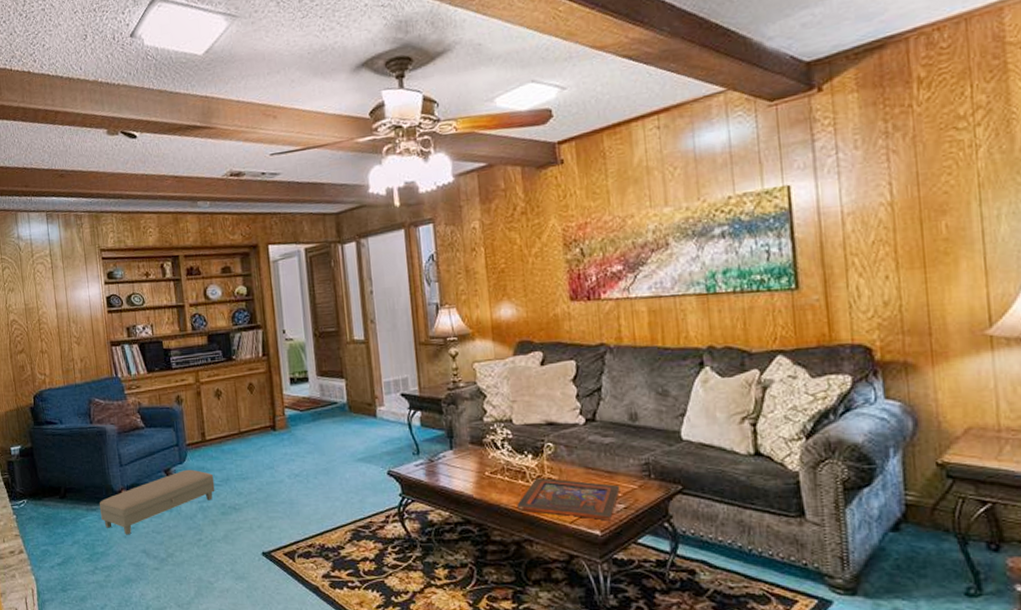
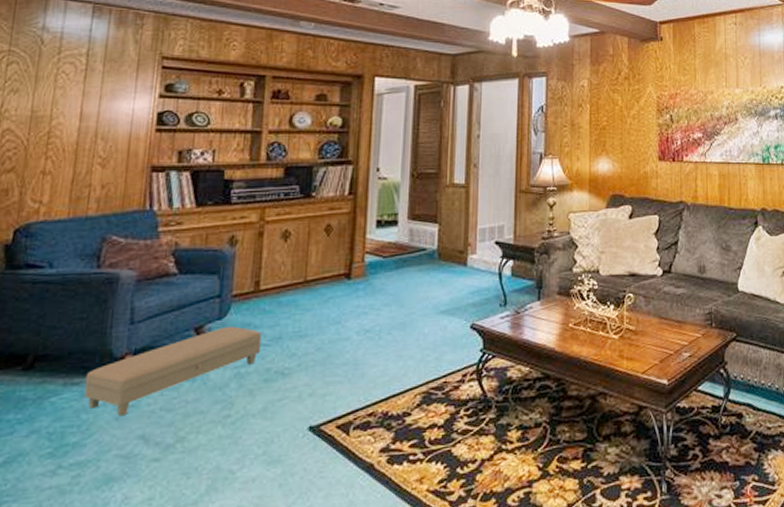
religious icon: present [517,478,620,521] -> none [596,328,687,370]

